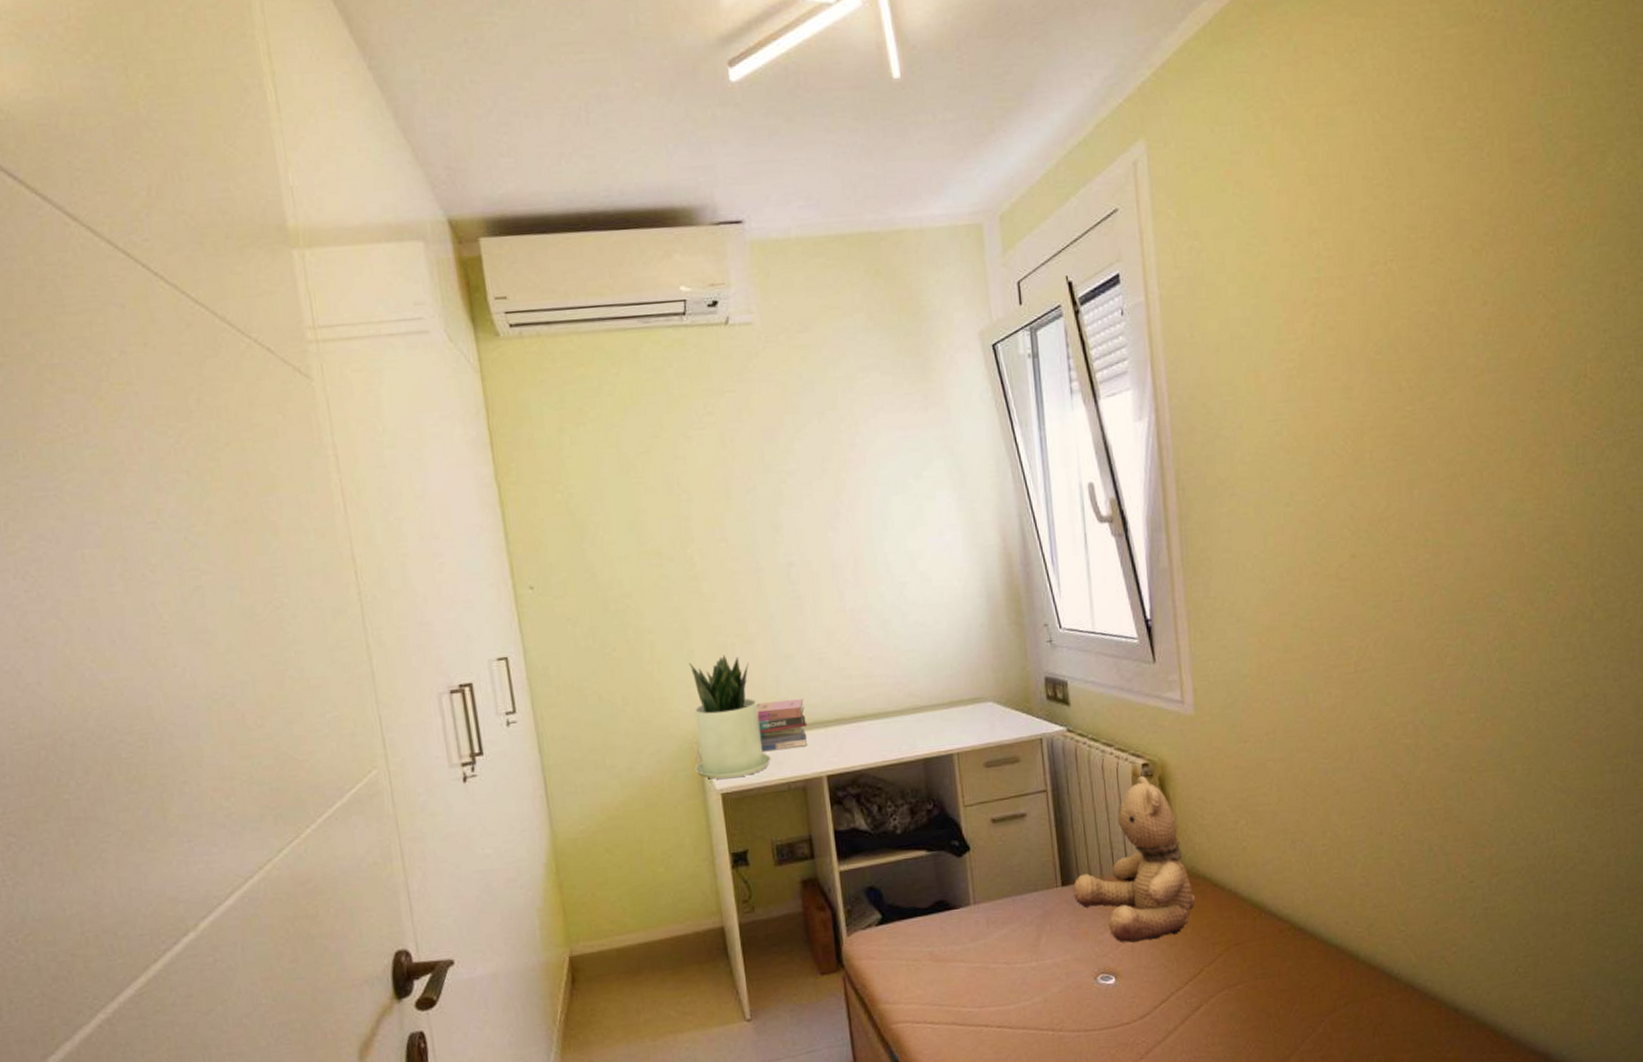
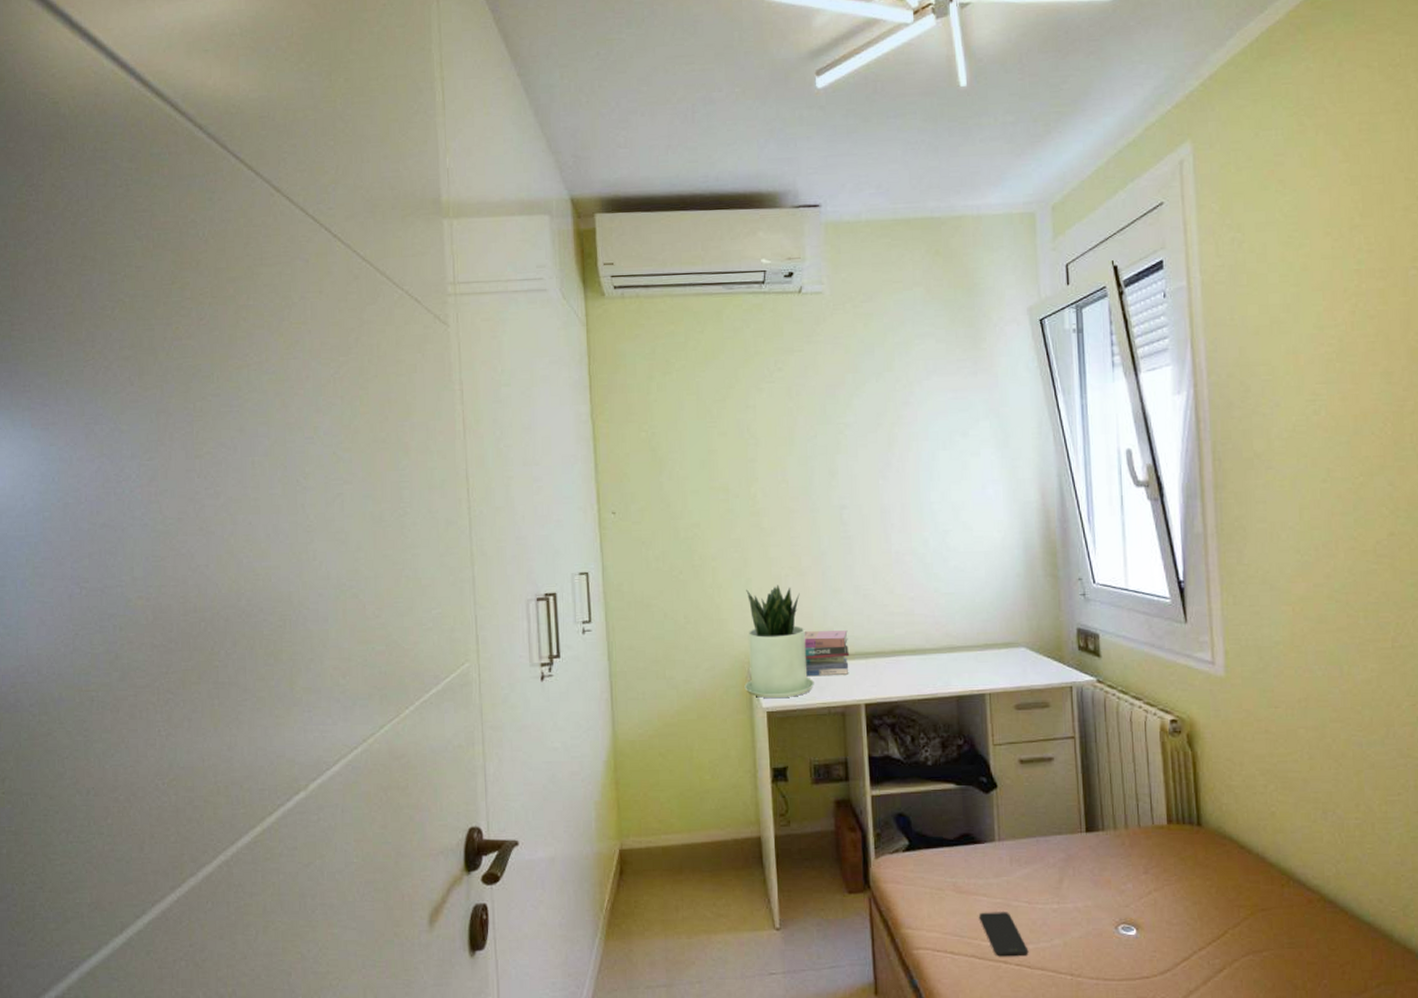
smartphone: none [958,974,1010,1021] -> present [979,910,1029,957]
teddy bear: present [1073,775,1196,943] -> none [1097,731,1222,896]

